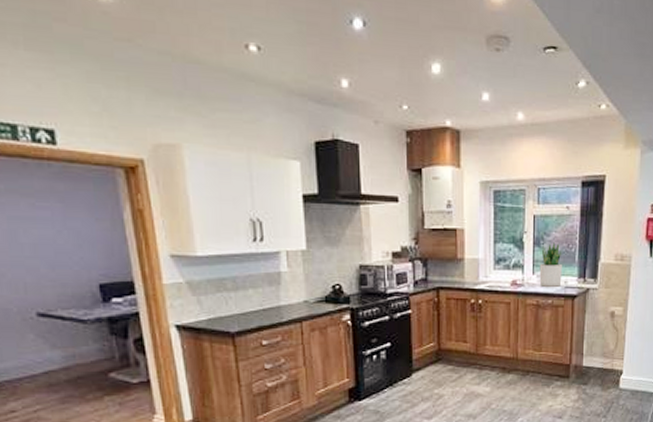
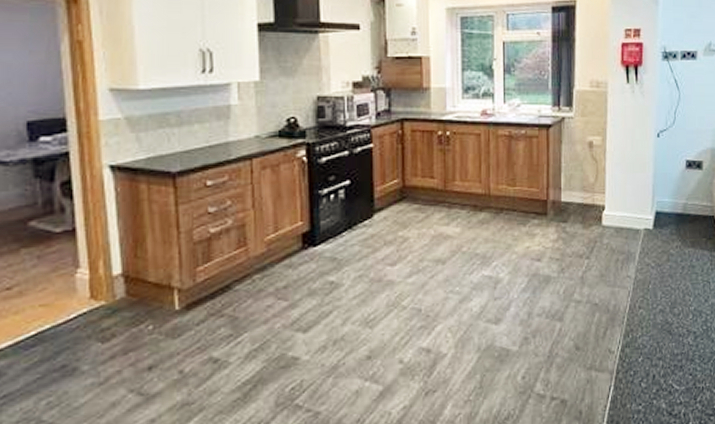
planter: present [539,242,562,287] -> none [511,69,535,116]

